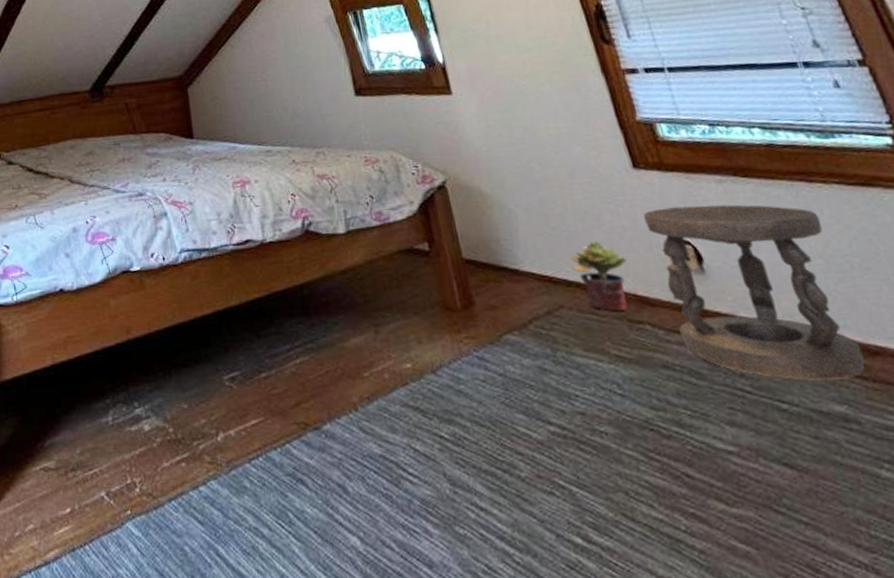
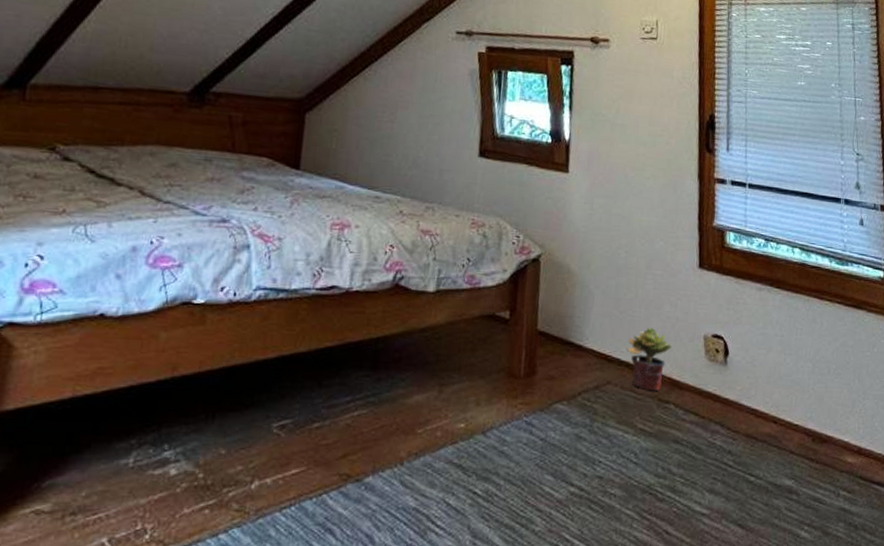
stool: present [644,204,865,380] -> none [694,306,819,460]

